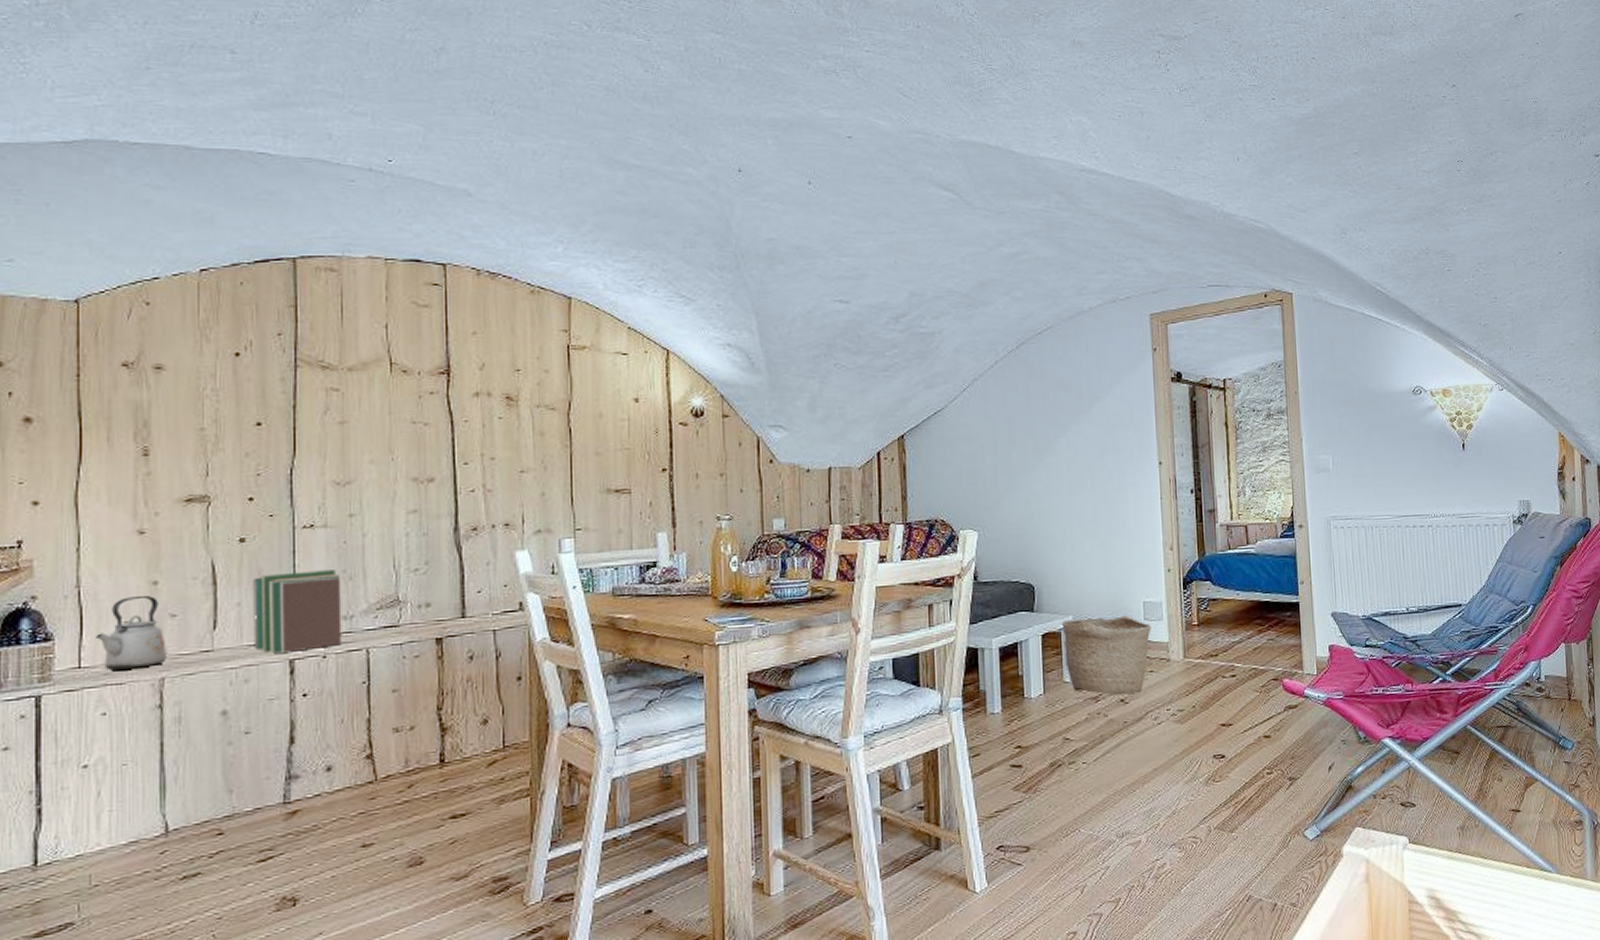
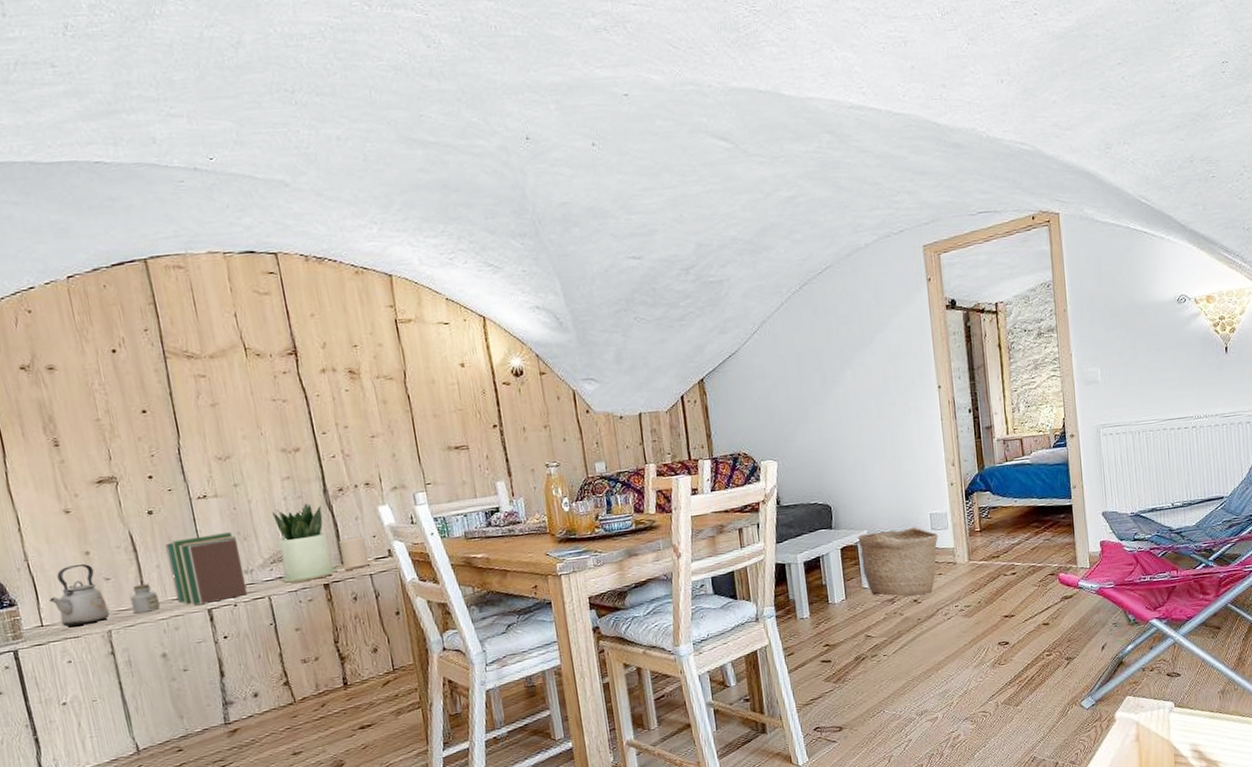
jar: none [197,624,231,661] -> present [130,584,160,615]
planter: none [384,542,457,634] -> present [271,503,338,583]
candle: none [453,584,504,625] -> present [335,536,377,571]

